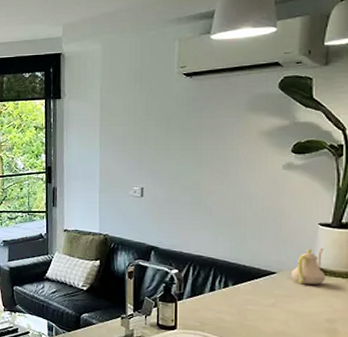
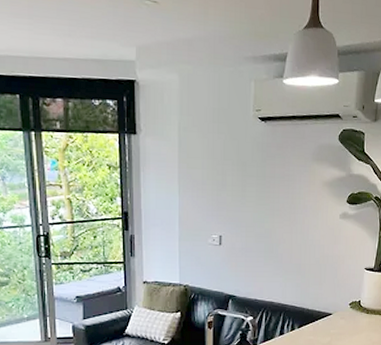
teapot: present [292,247,327,286] -> none [343,289,369,323]

